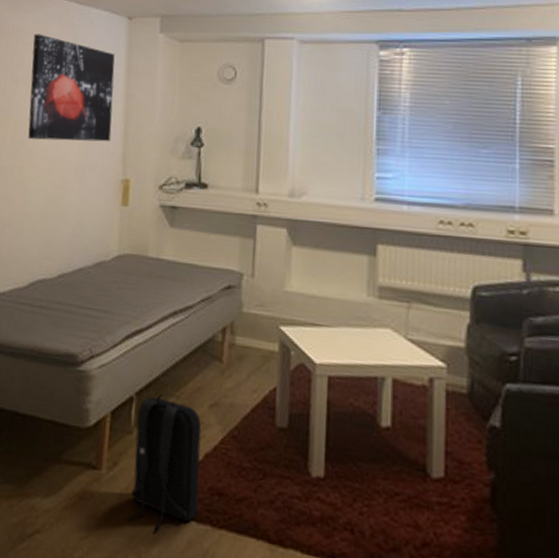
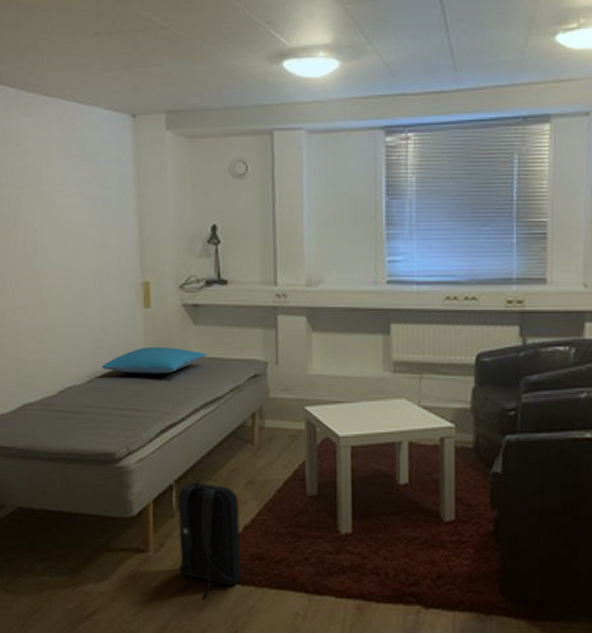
wall art: present [28,34,115,142] -> none [33,137,126,248]
pillow: none [73,246,182,276] -> present [101,346,208,374]

